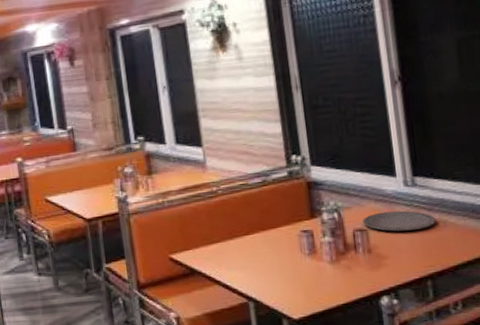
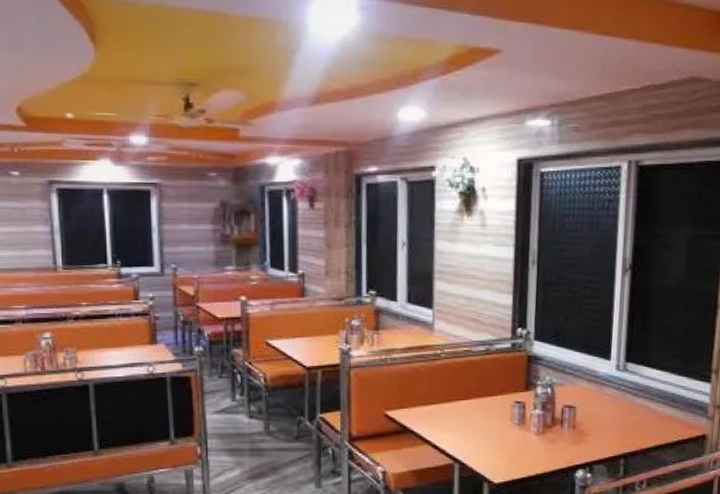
plate: present [363,210,436,232] -> none [573,392,639,412]

